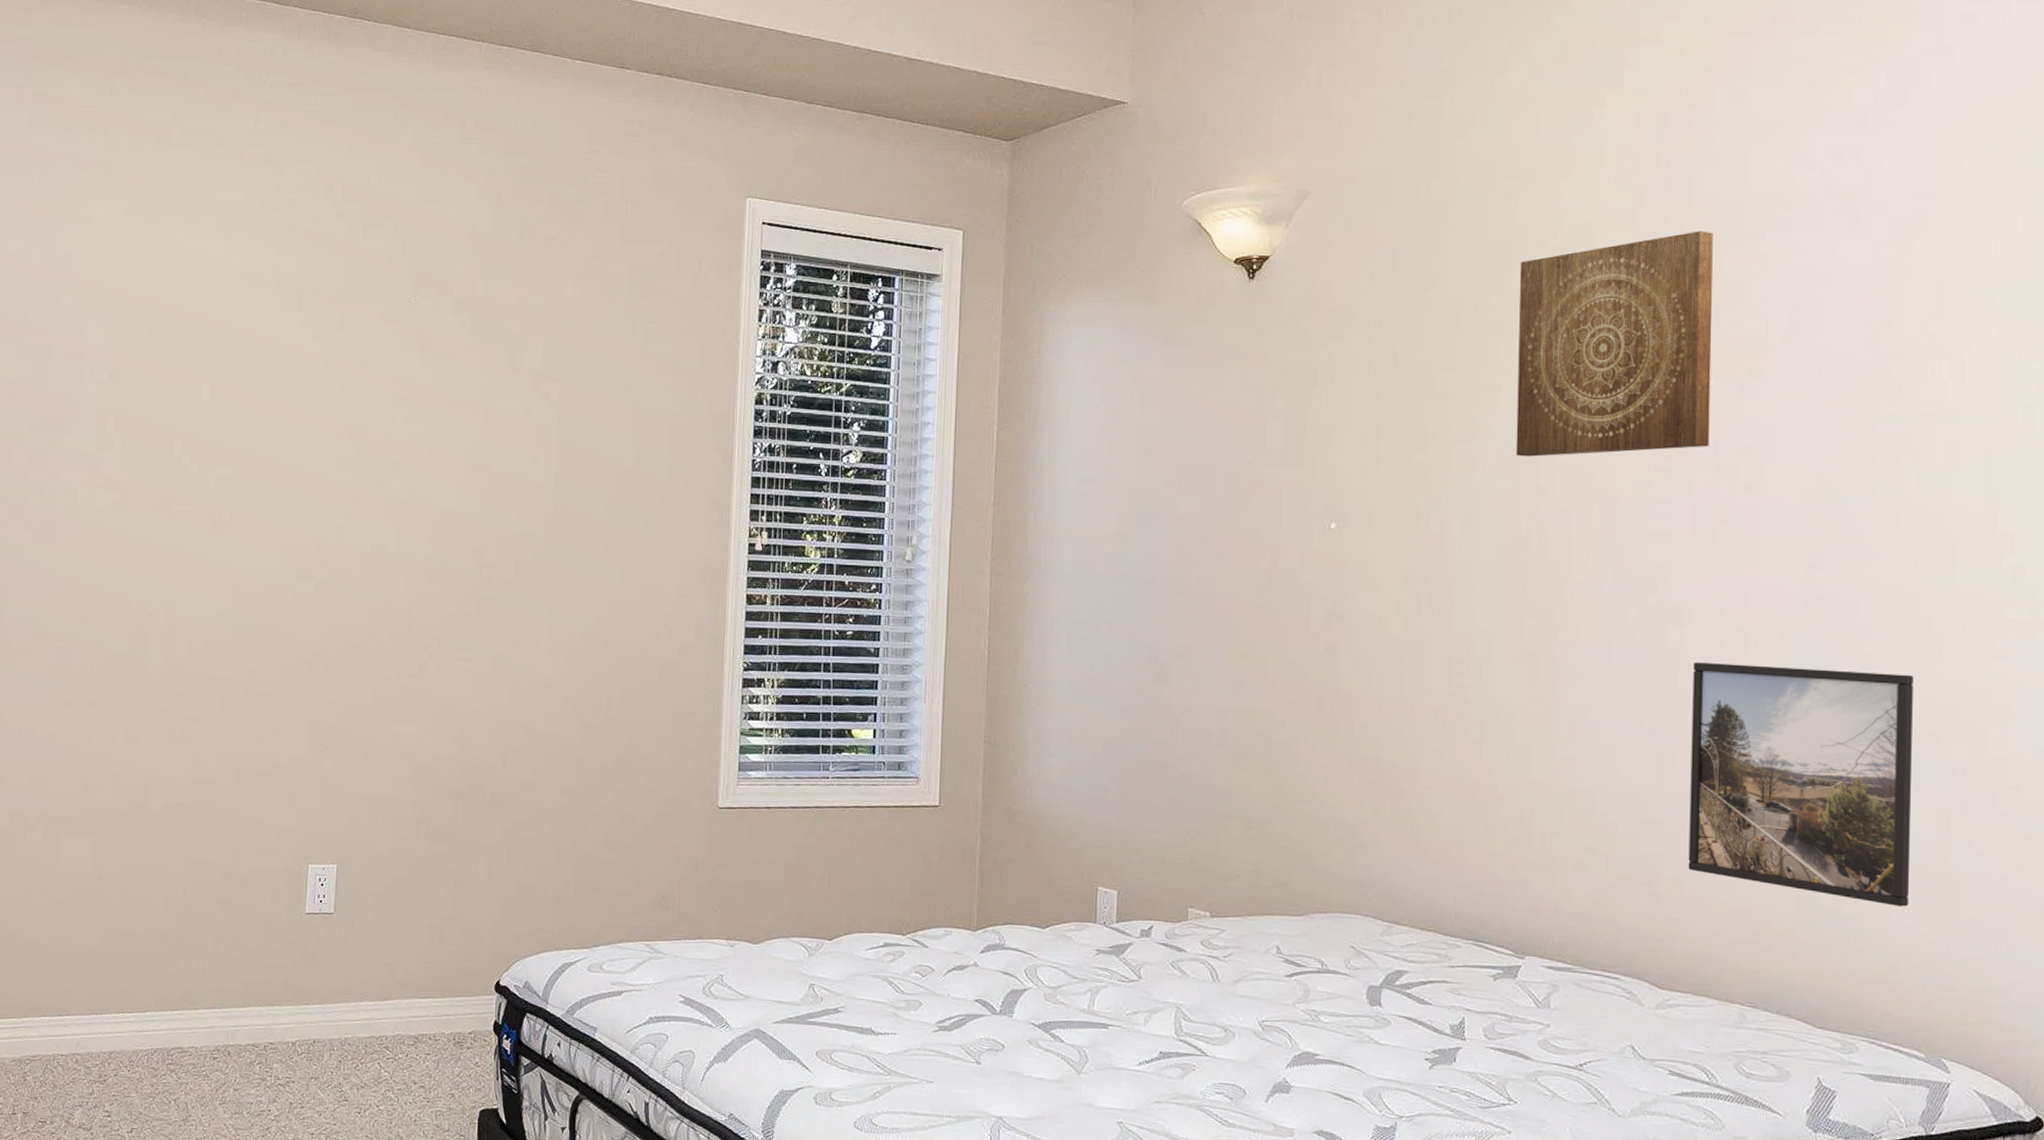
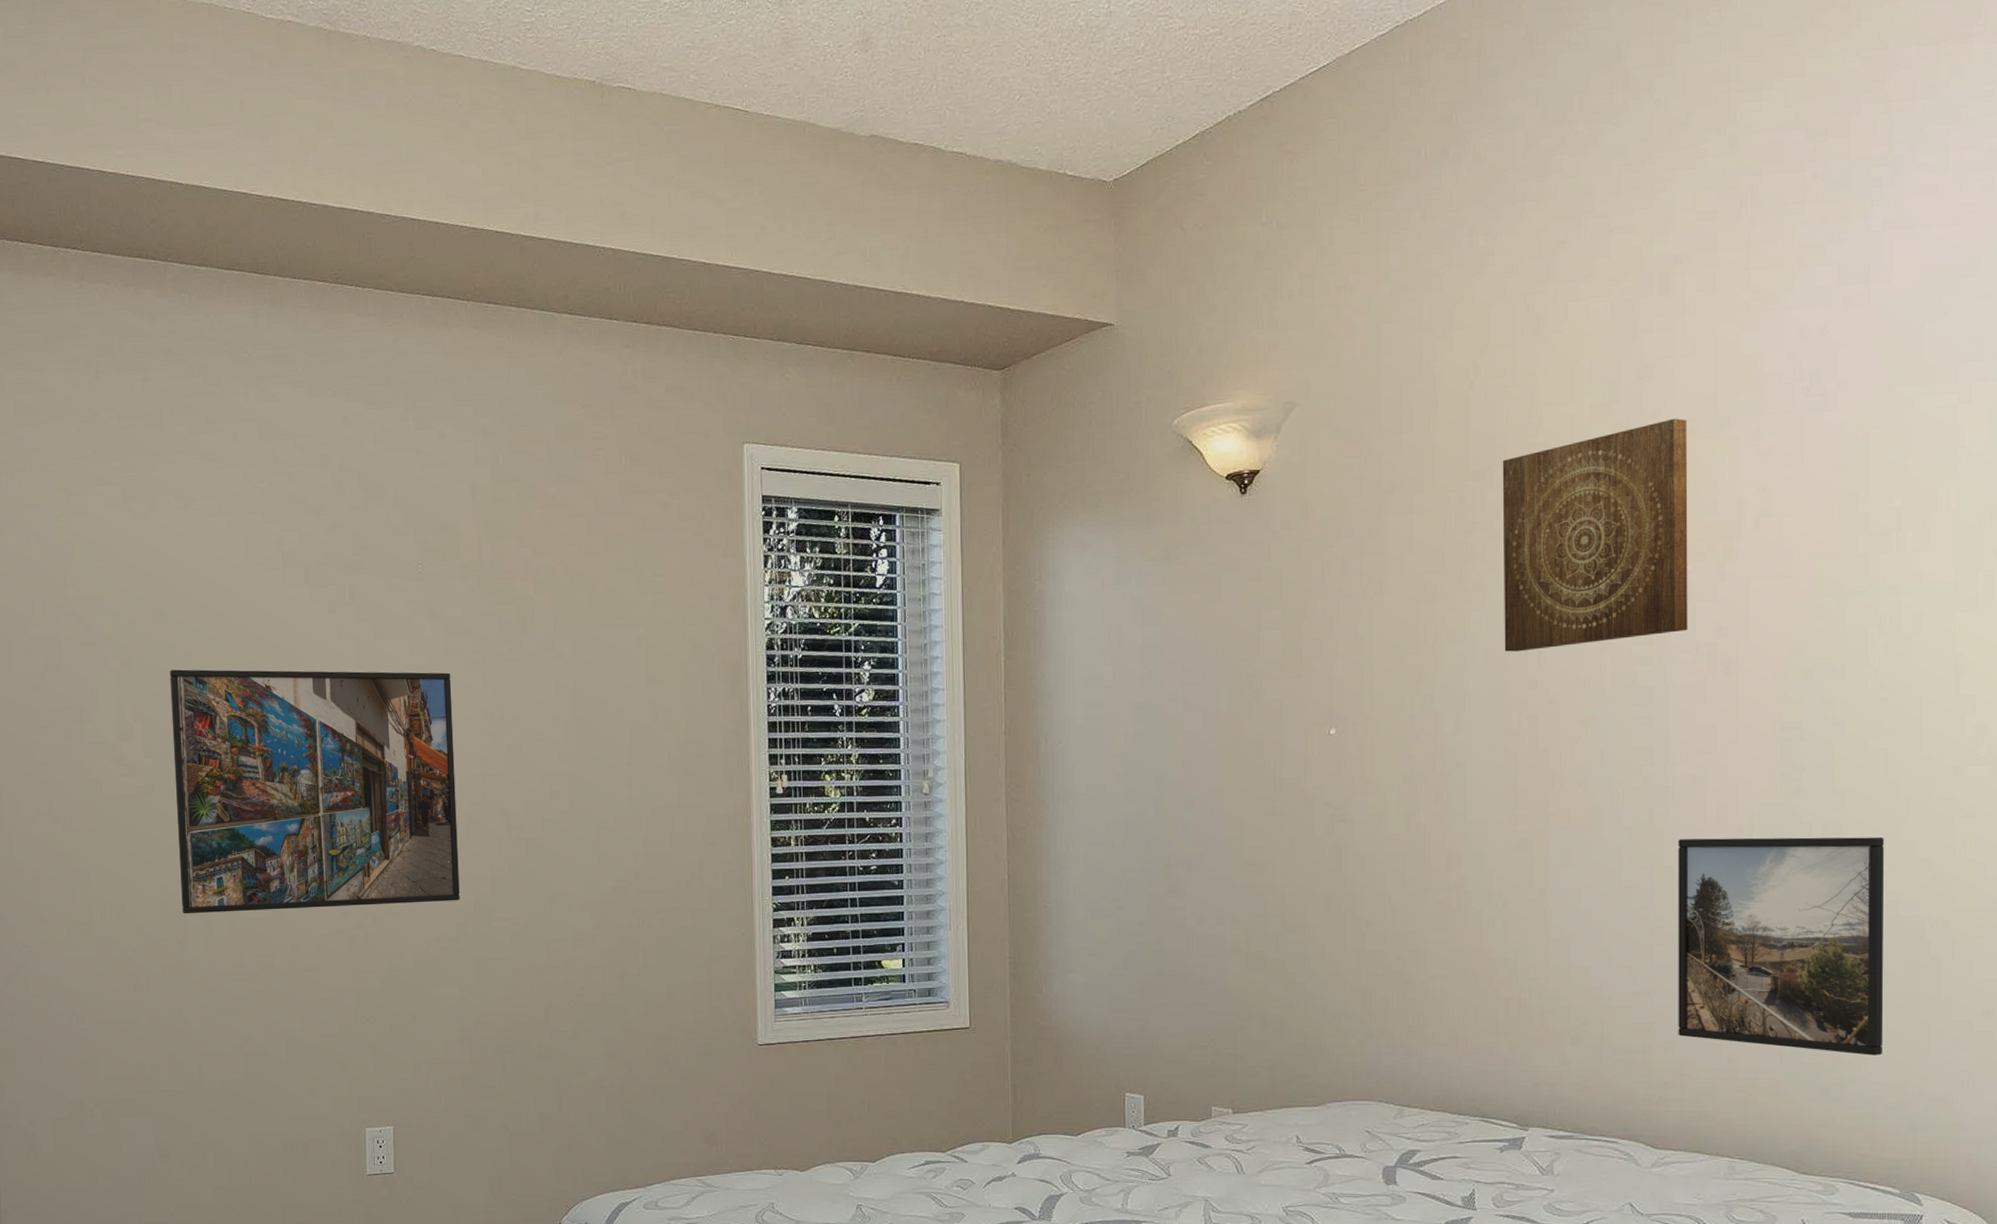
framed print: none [144,385,435,637] -> present [169,669,460,914]

